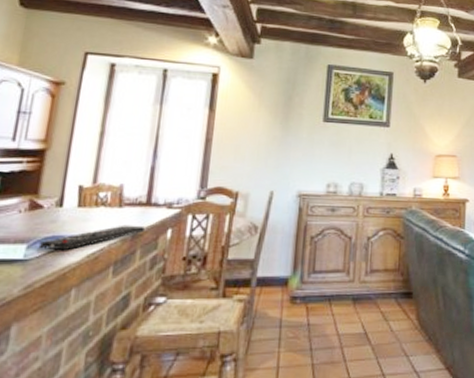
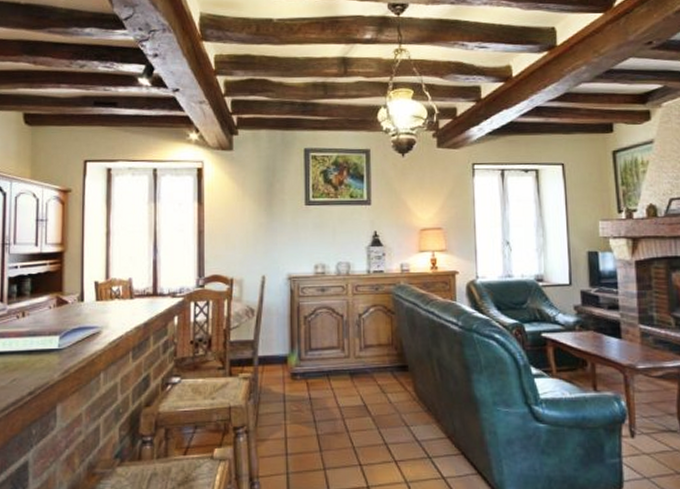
remote control: present [38,225,146,250] -> none [69,314,155,339]

